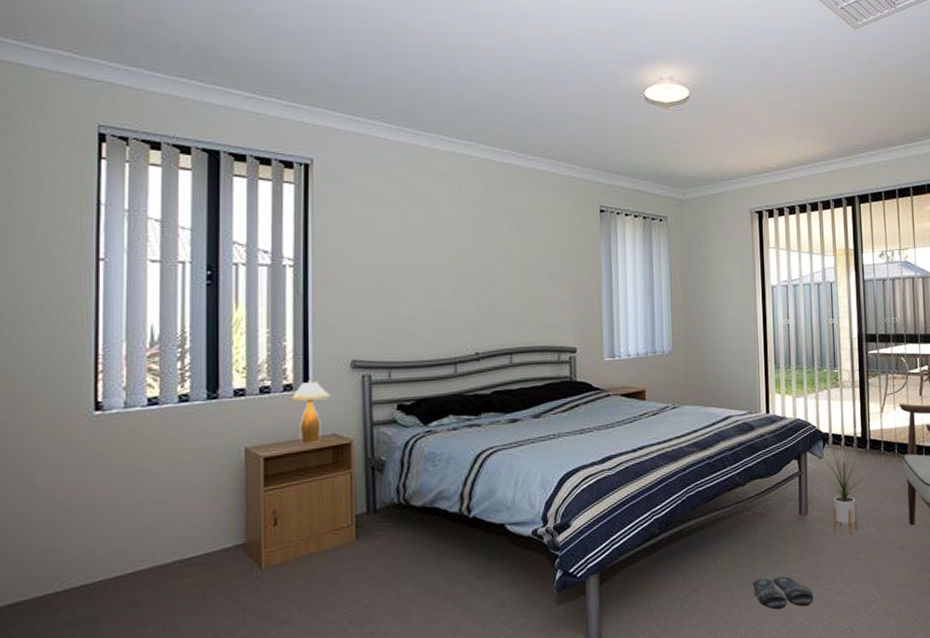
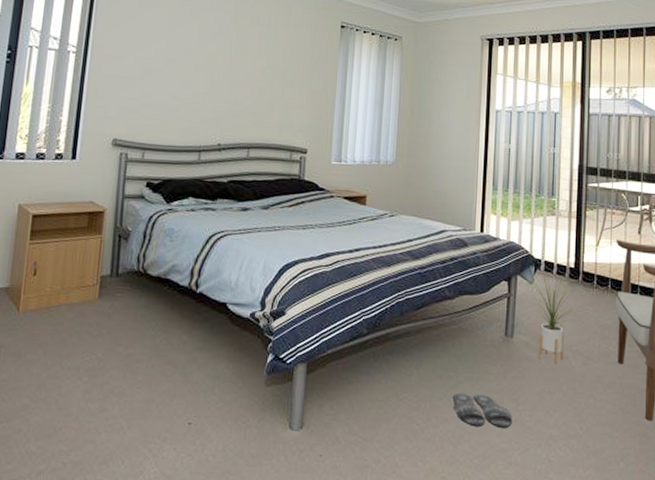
table lamp: present [289,378,330,443] -> none [59,150,92,207]

